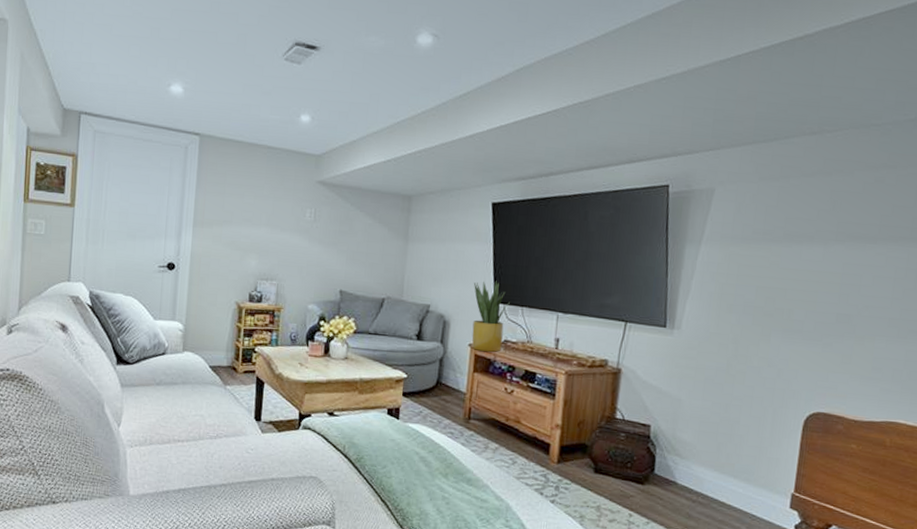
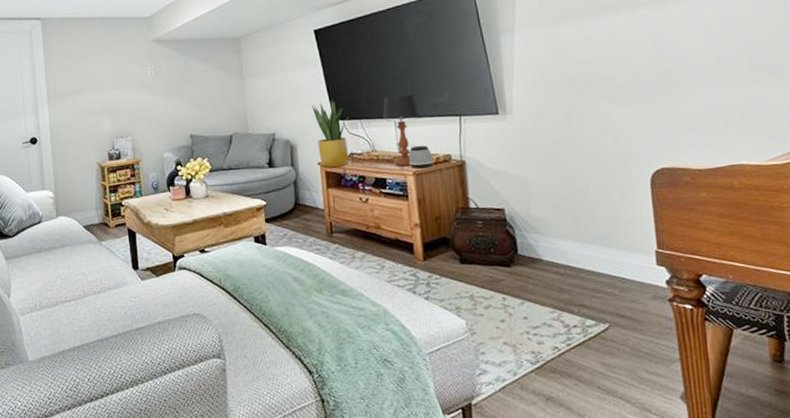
table lamp: none [545,288,585,364] -> present [382,94,419,167]
speaker: none [563,344,589,370] -> present [408,145,434,169]

